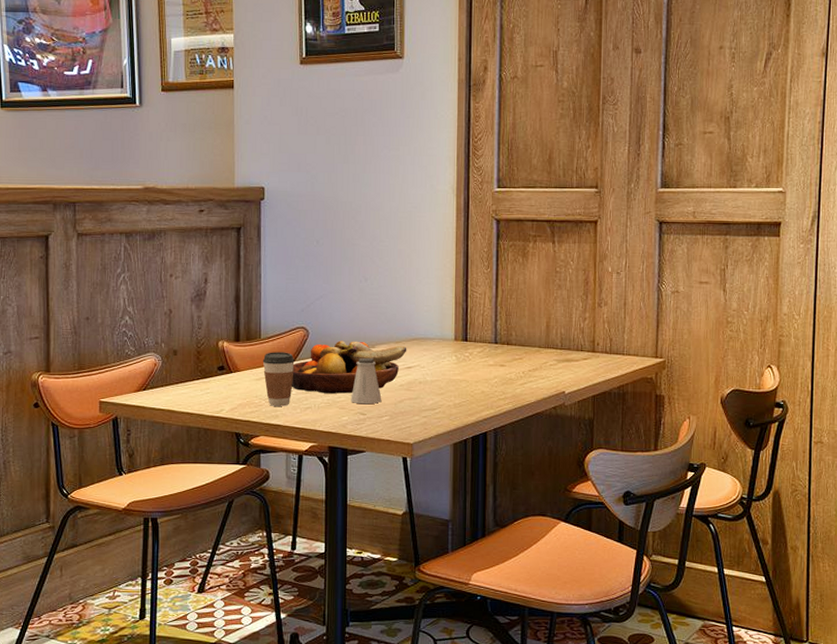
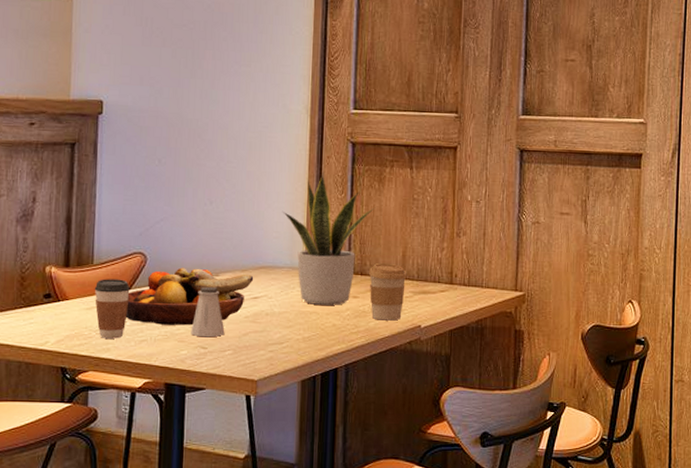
potted plant: none [432,248,520,373] -> present [282,172,376,305]
coffee cup: none [514,333,551,387] -> present [368,262,407,321]

